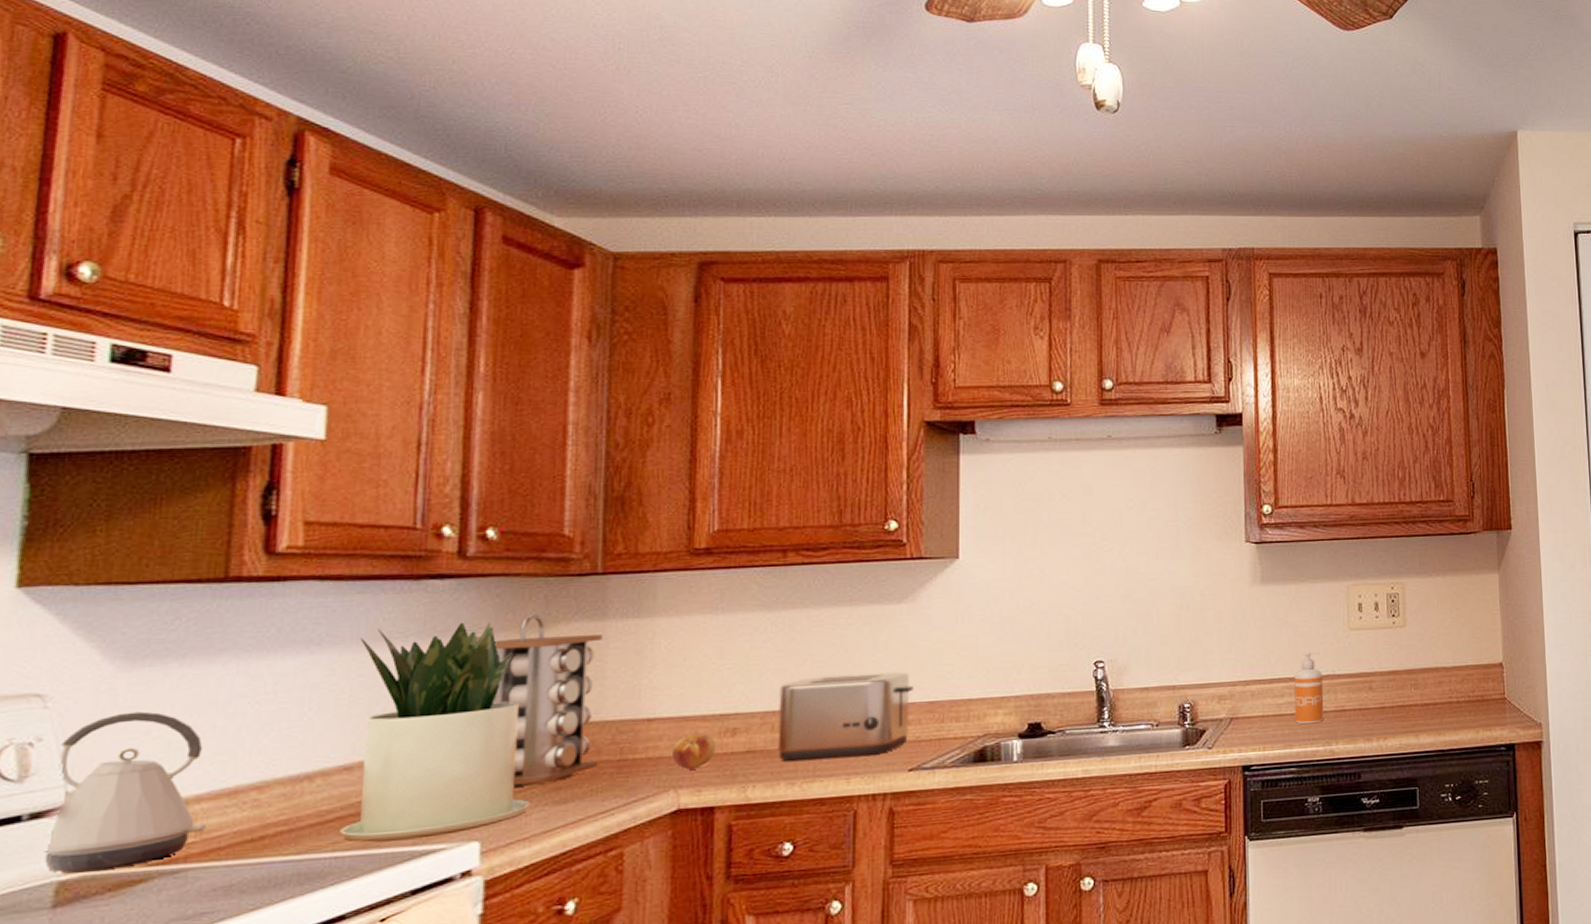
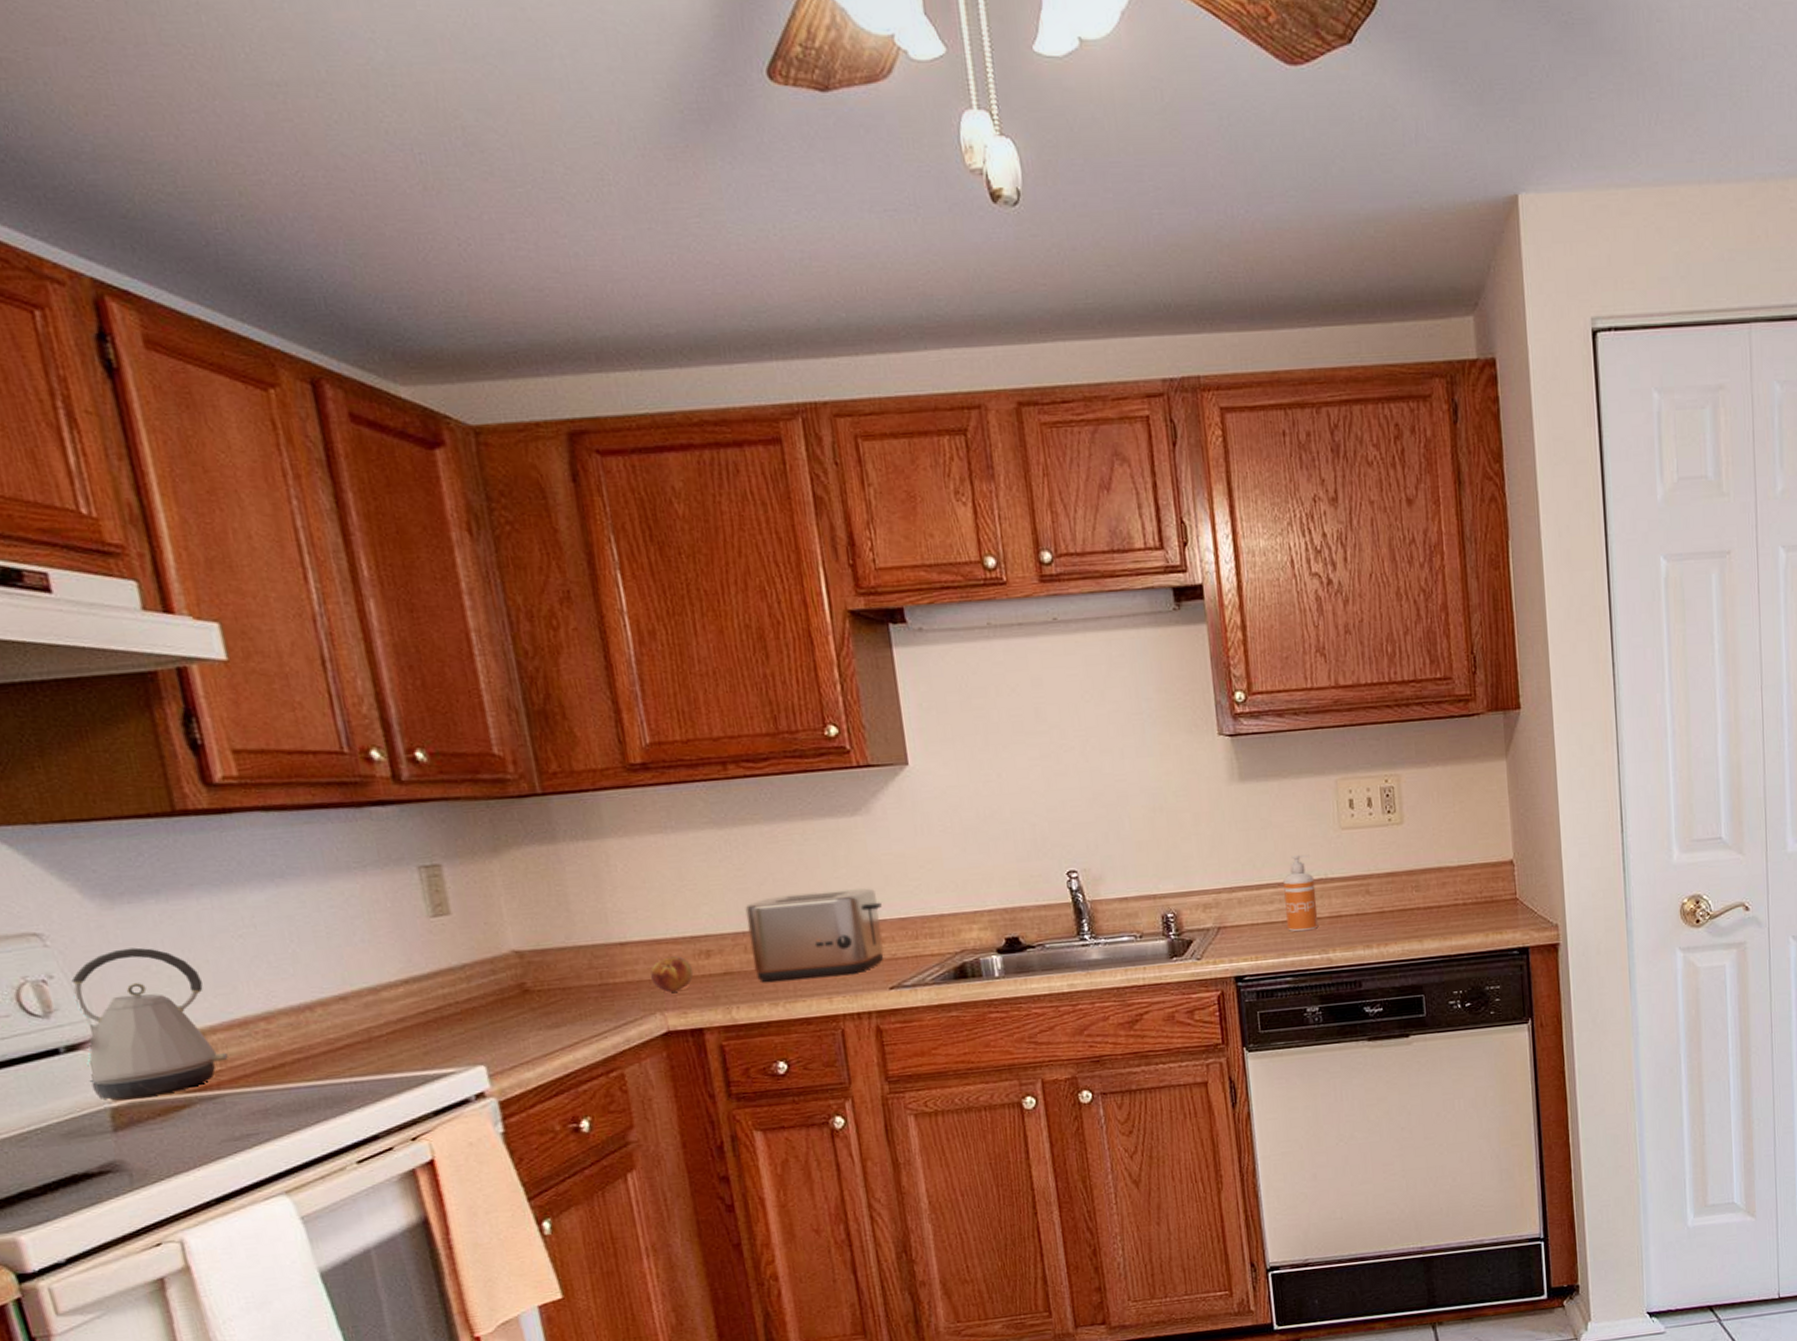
planter: present [340,622,530,843] -> none [320,849,524,1068]
spice rack: present [493,614,603,787] -> none [451,839,580,1013]

